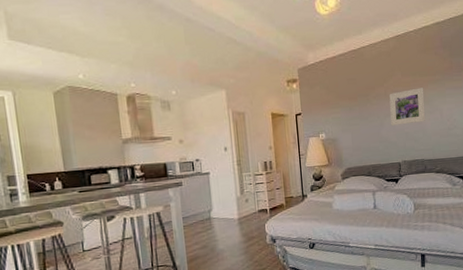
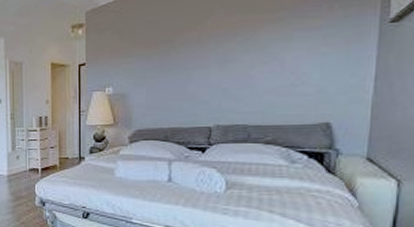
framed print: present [389,87,426,126] -> none [203,29,258,80]

